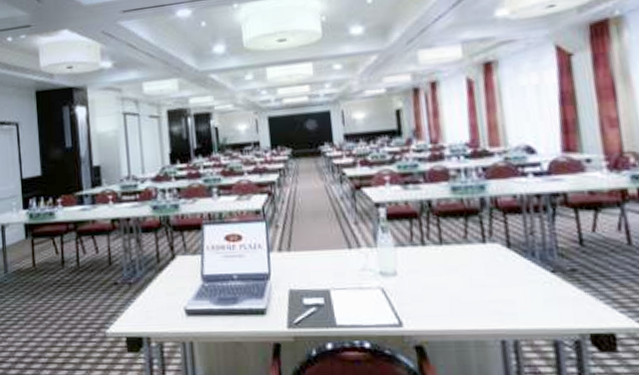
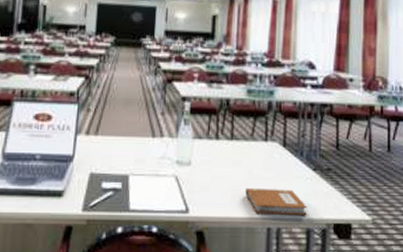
notebook: none [467,296,551,326] -> present [245,187,307,216]

